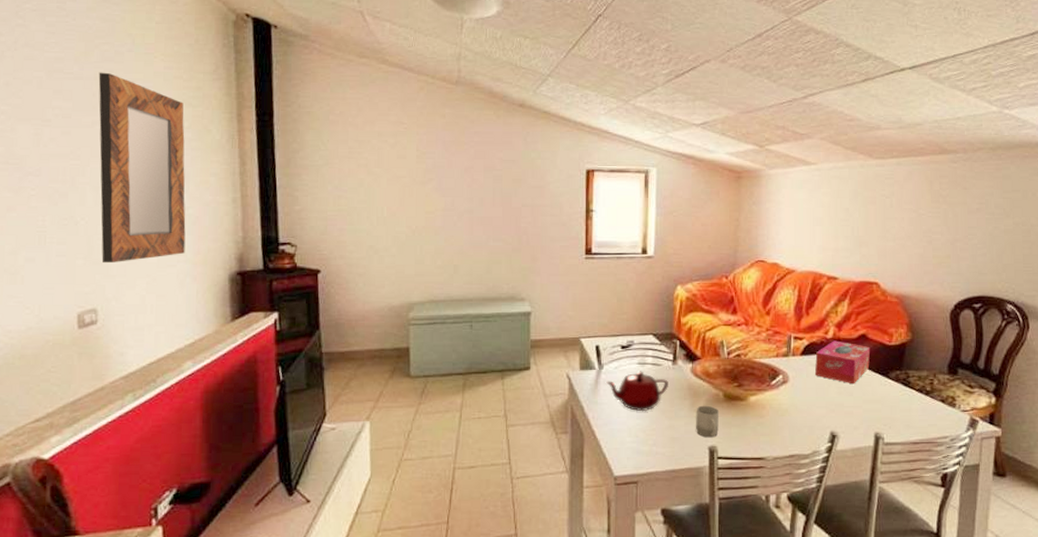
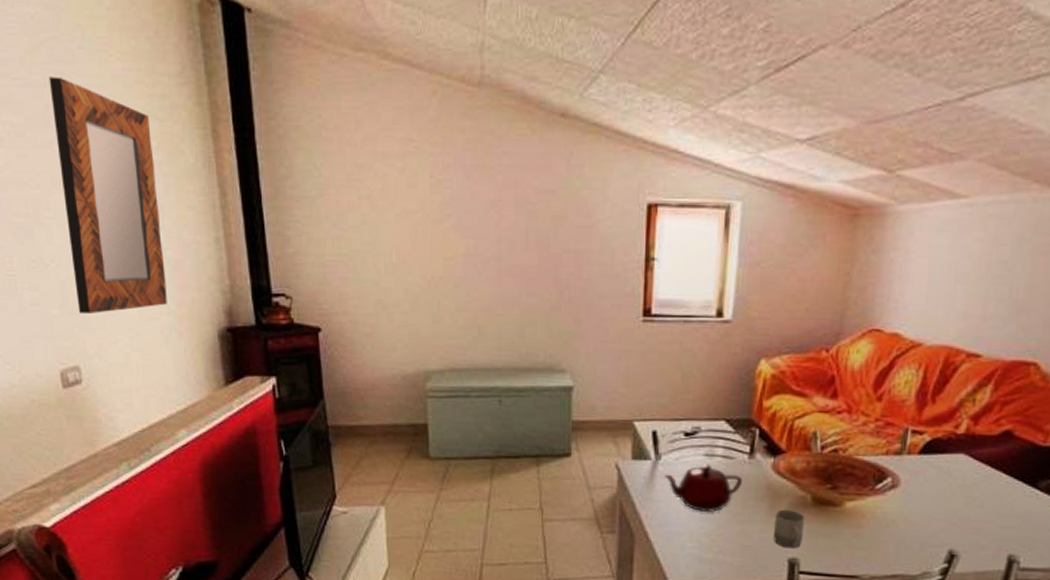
tissue box: present [815,340,871,384] -> none [936,437,1016,494]

